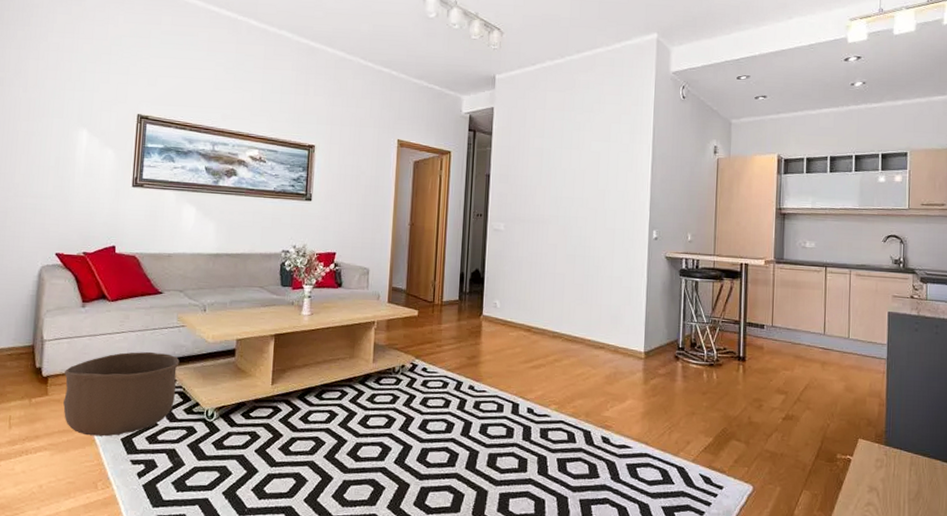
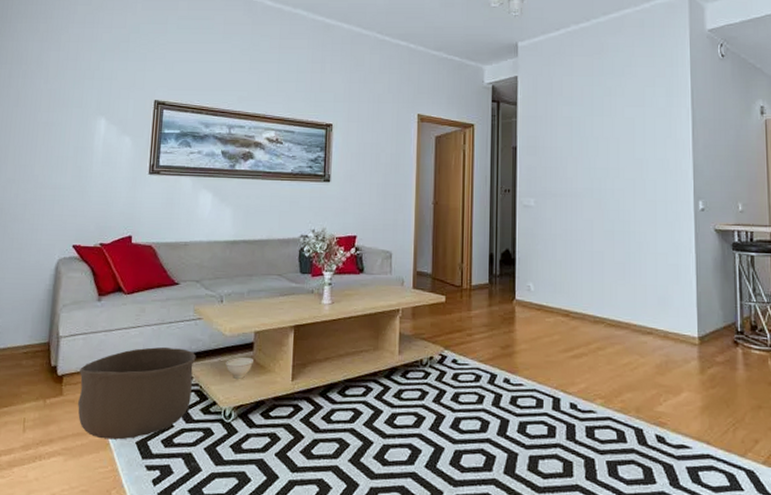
bowl: none [208,362,236,382] -> present [225,357,255,379]

